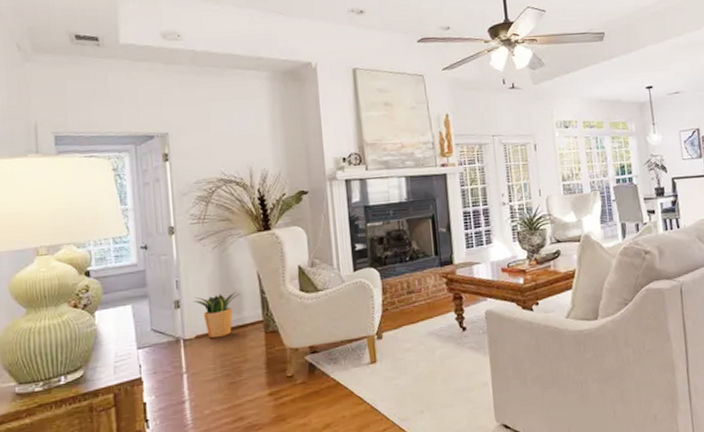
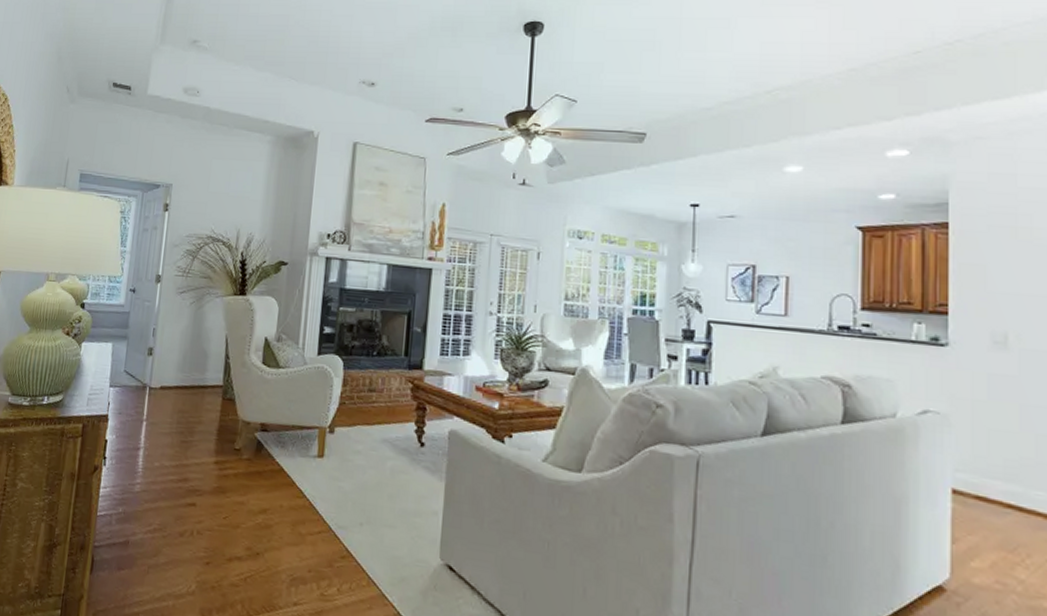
potted plant: present [193,291,241,339] -> none [164,348,208,394]

